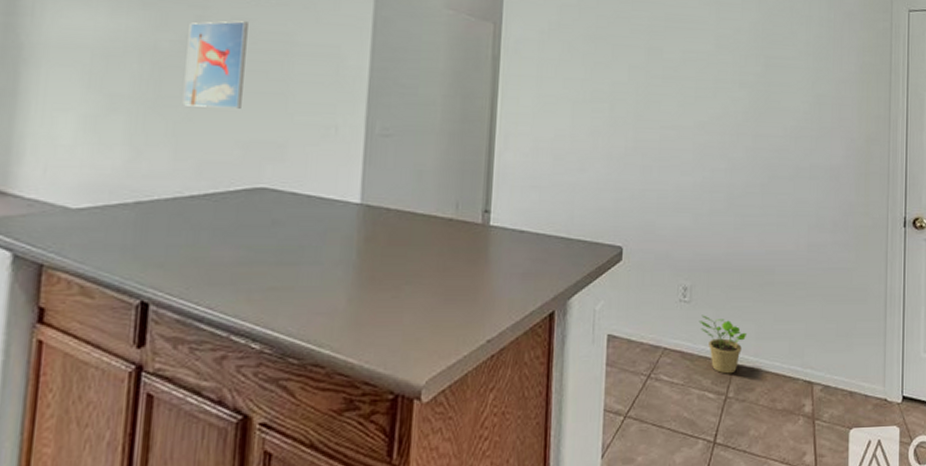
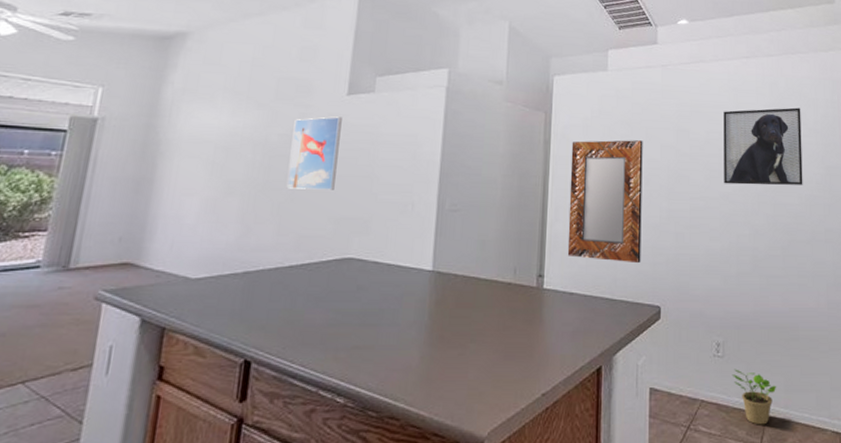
home mirror: none [518,58,608,200] -> present [567,140,643,264]
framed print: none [700,25,792,115] -> present [723,107,803,185]

